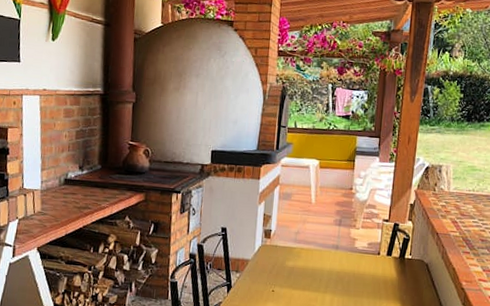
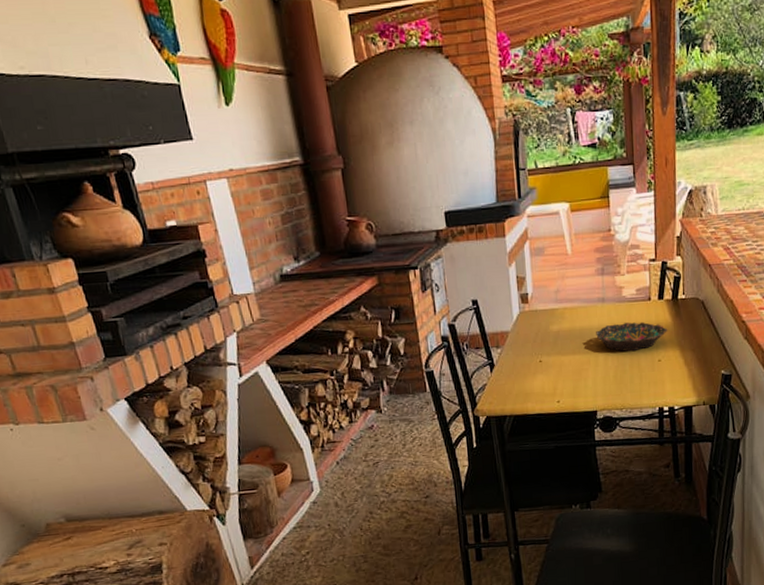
bowl: none [326,270,392,298] -> present [596,321,668,352]

